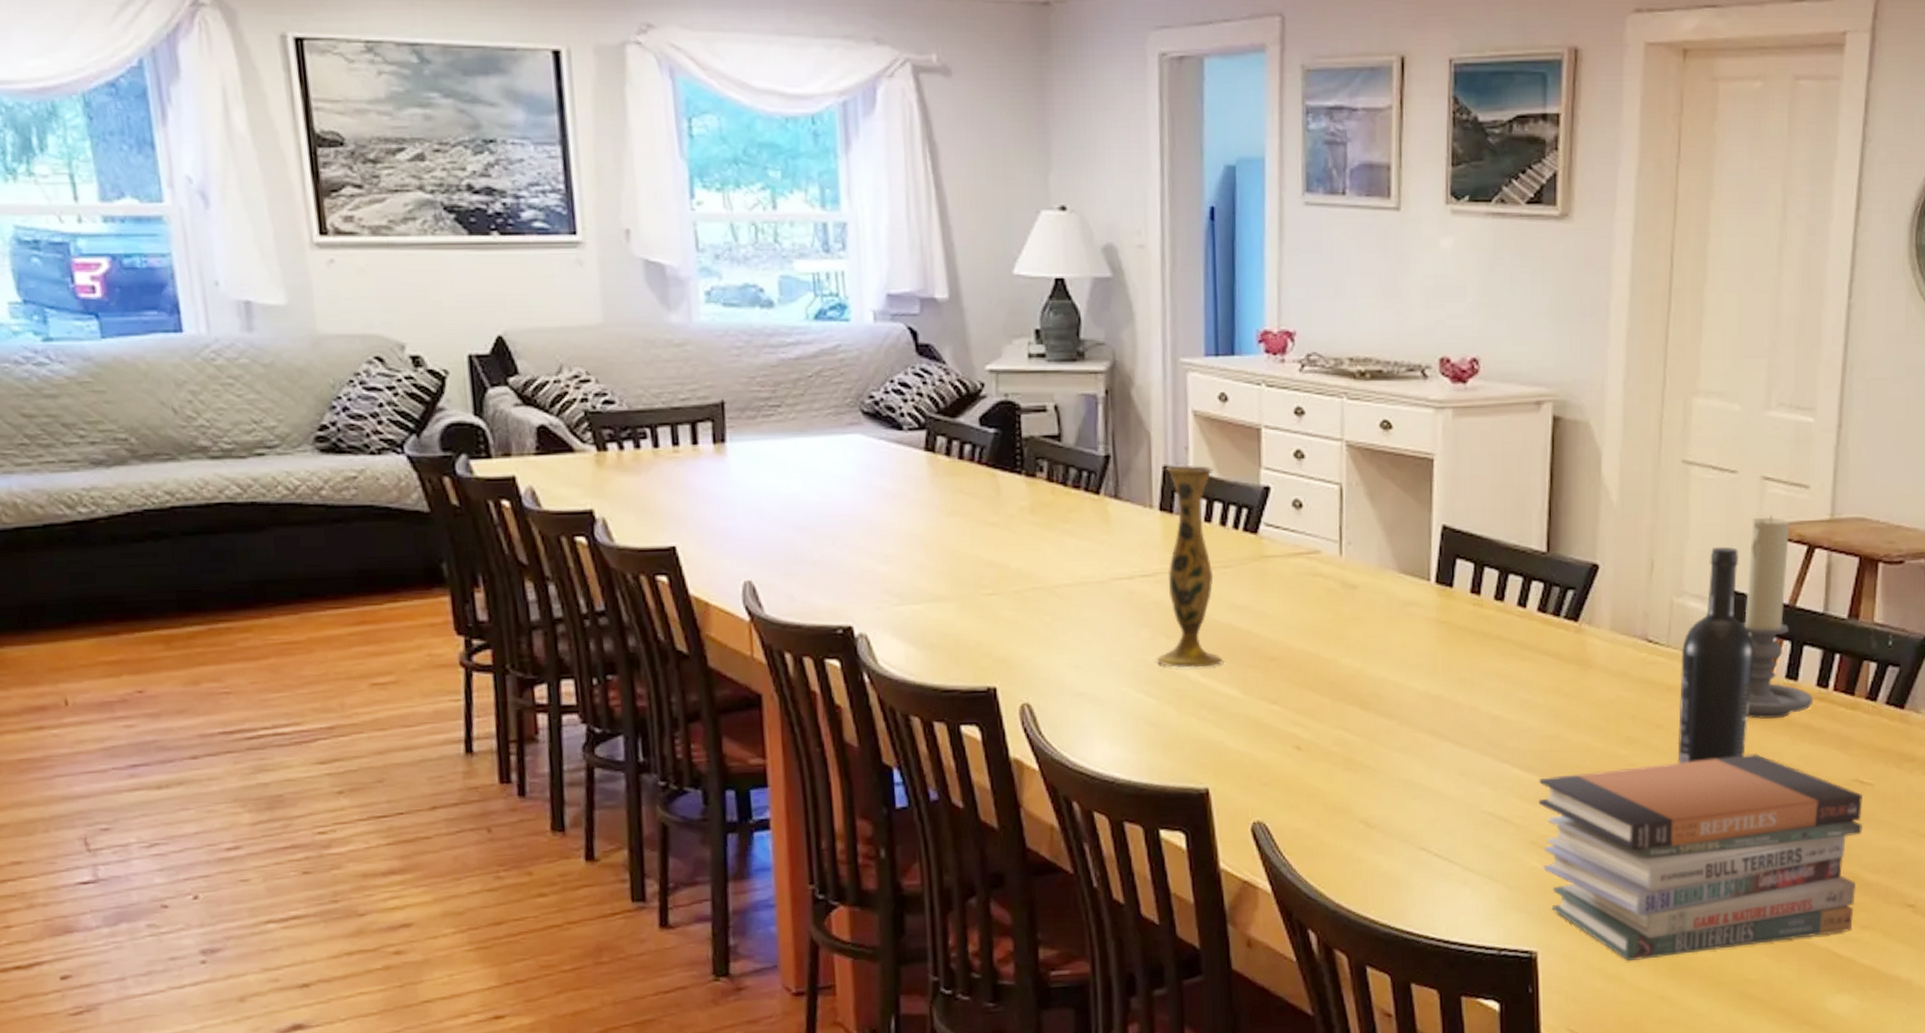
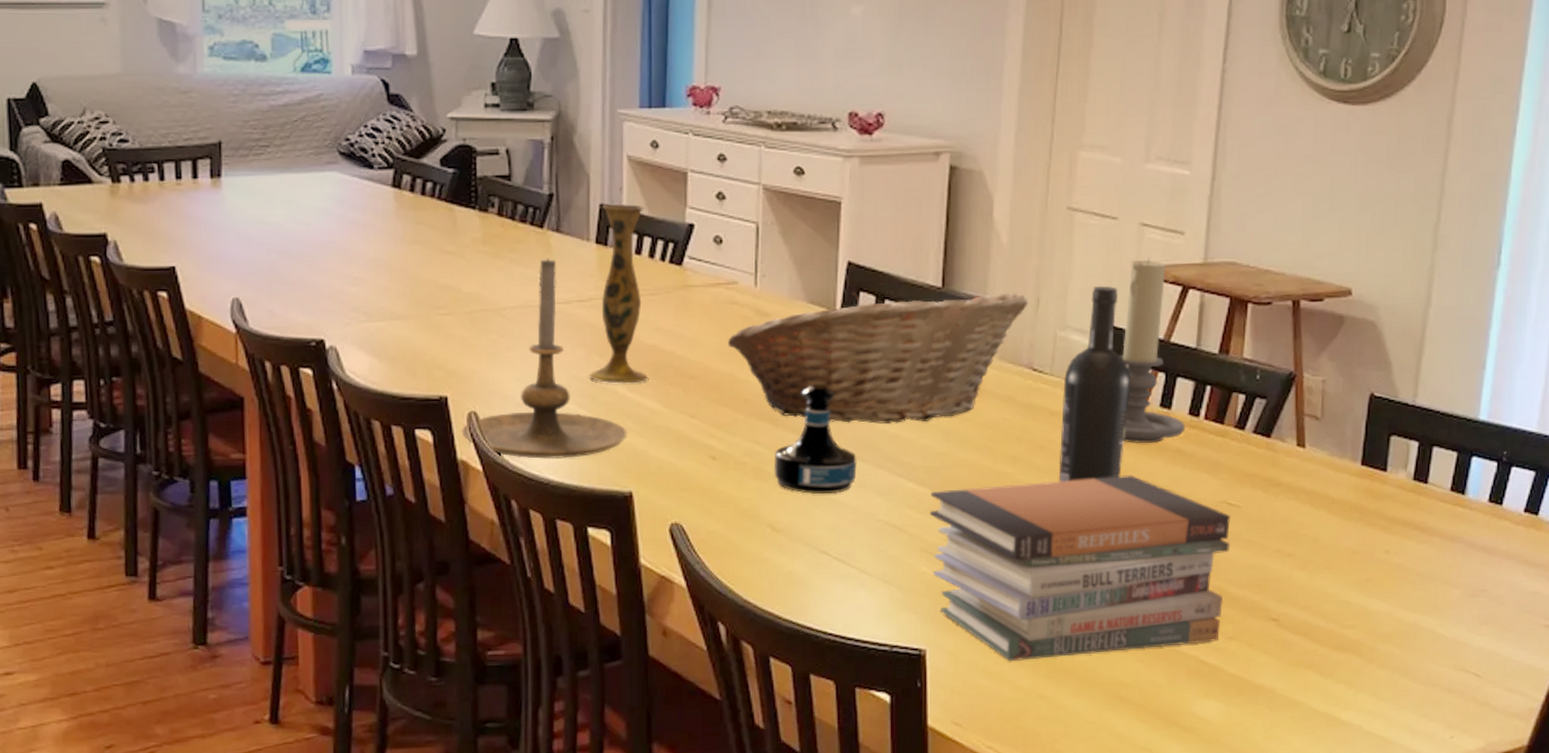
candle holder: none [1014,528,1202,755] -> present [462,258,627,459]
fruit basket: none [1311,556,1642,705] -> present [728,292,1028,424]
tequila bottle: none [1366,662,1457,786] -> present [774,384,857,495]

